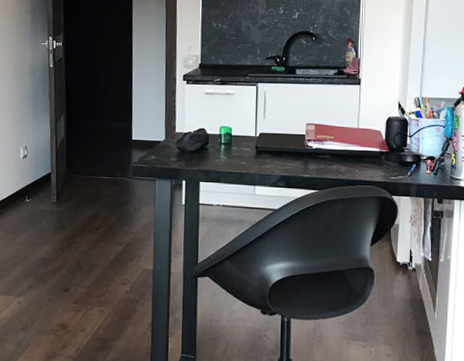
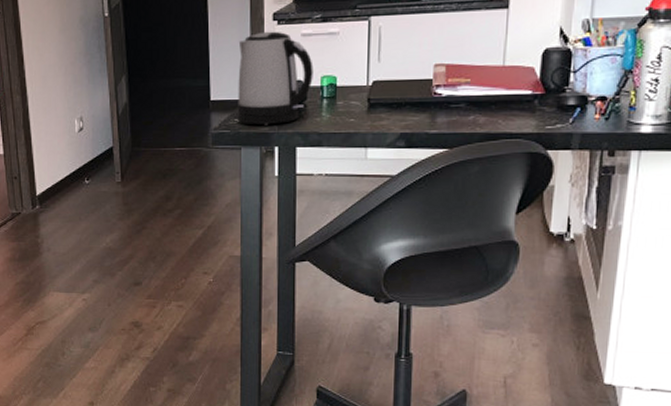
kettle: none [153,88,214,163] -> present [237,31,313,125]

